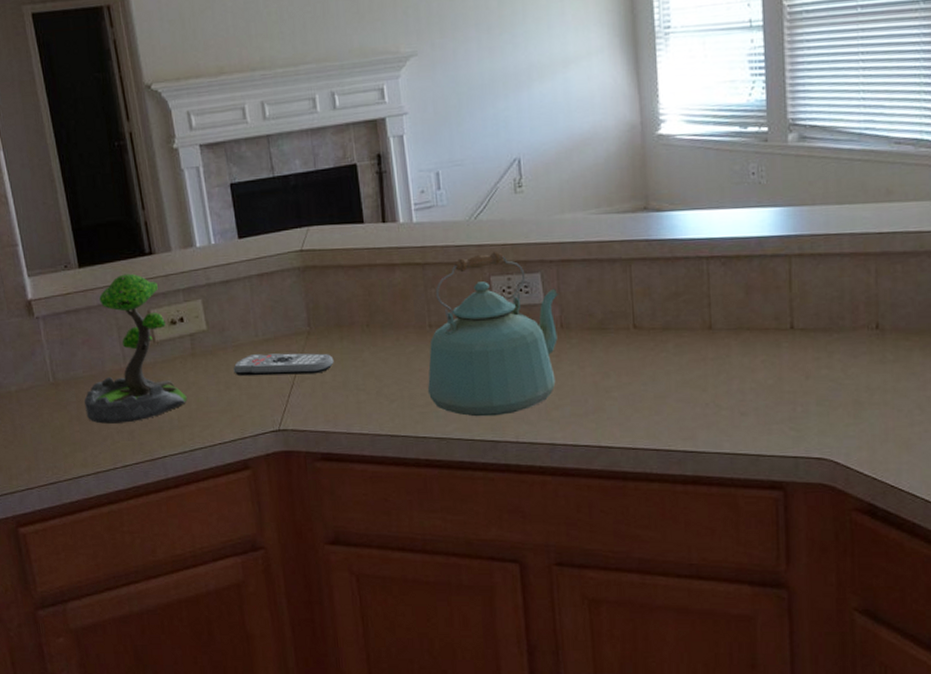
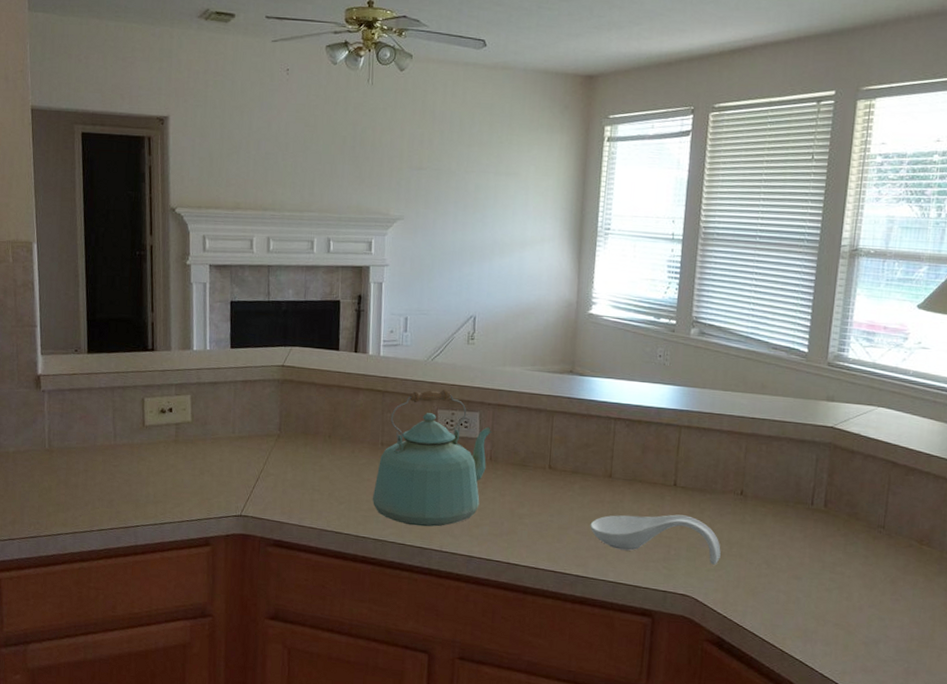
plant: present [84,273,187,424] -> none [73,364,165,493]
remote control: present [233,353,334,376] -> none [209,448,297,472]
spoon rest: none [693,362,860,418] -> present [590,514,721,565]

